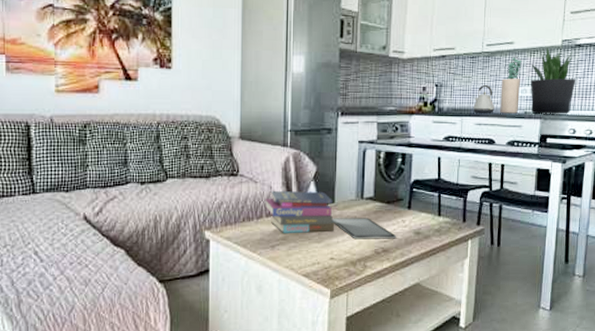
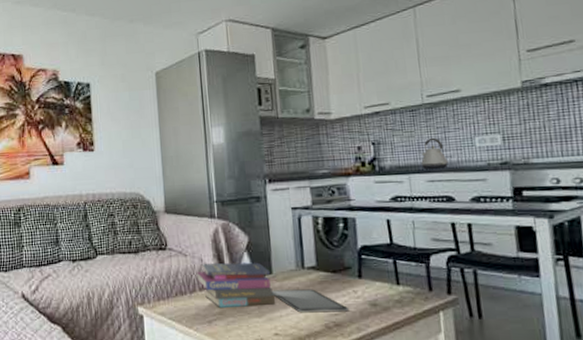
vase: present [500,55,522,114] -> none [451,103,479,167]
planter: present [530,47,576,114] -> none [486,91,550,165]

